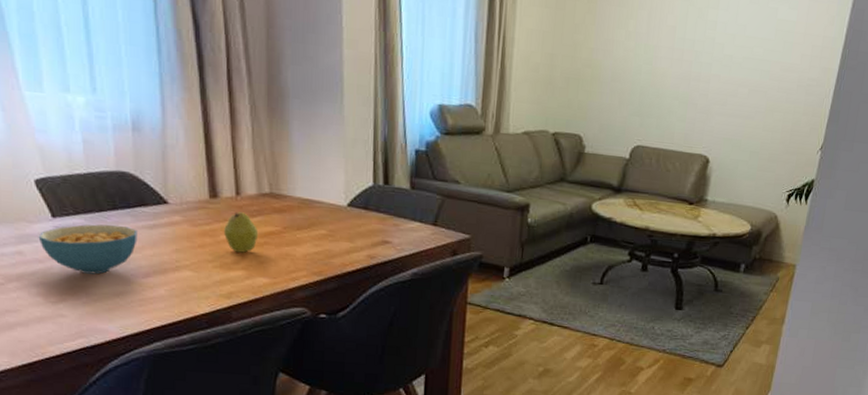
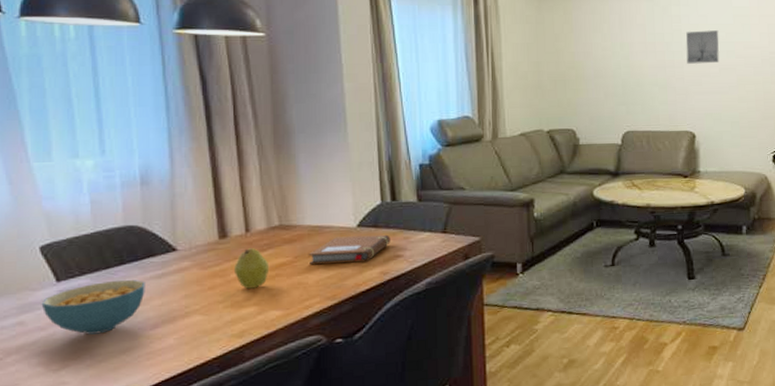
notebook: none [297,213,380,243] -> present [308,234,390,265]
wall art: none [714,41,756,83] -> present [686,30,719,64]

